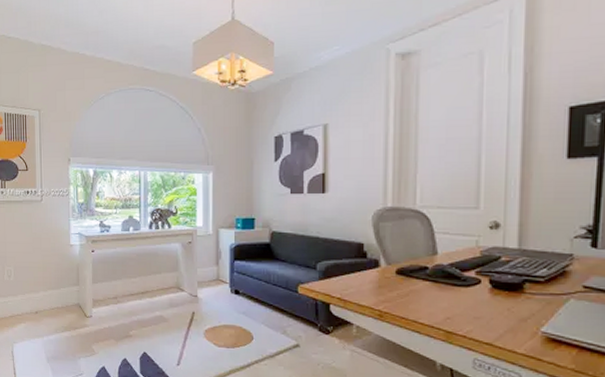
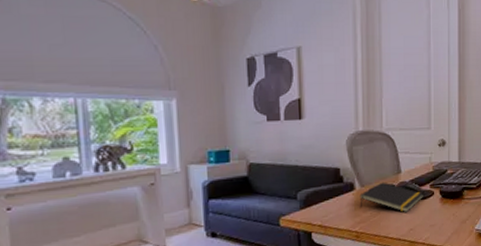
notepad: none [384,262,468,298] -> present [359,182,425,212]

